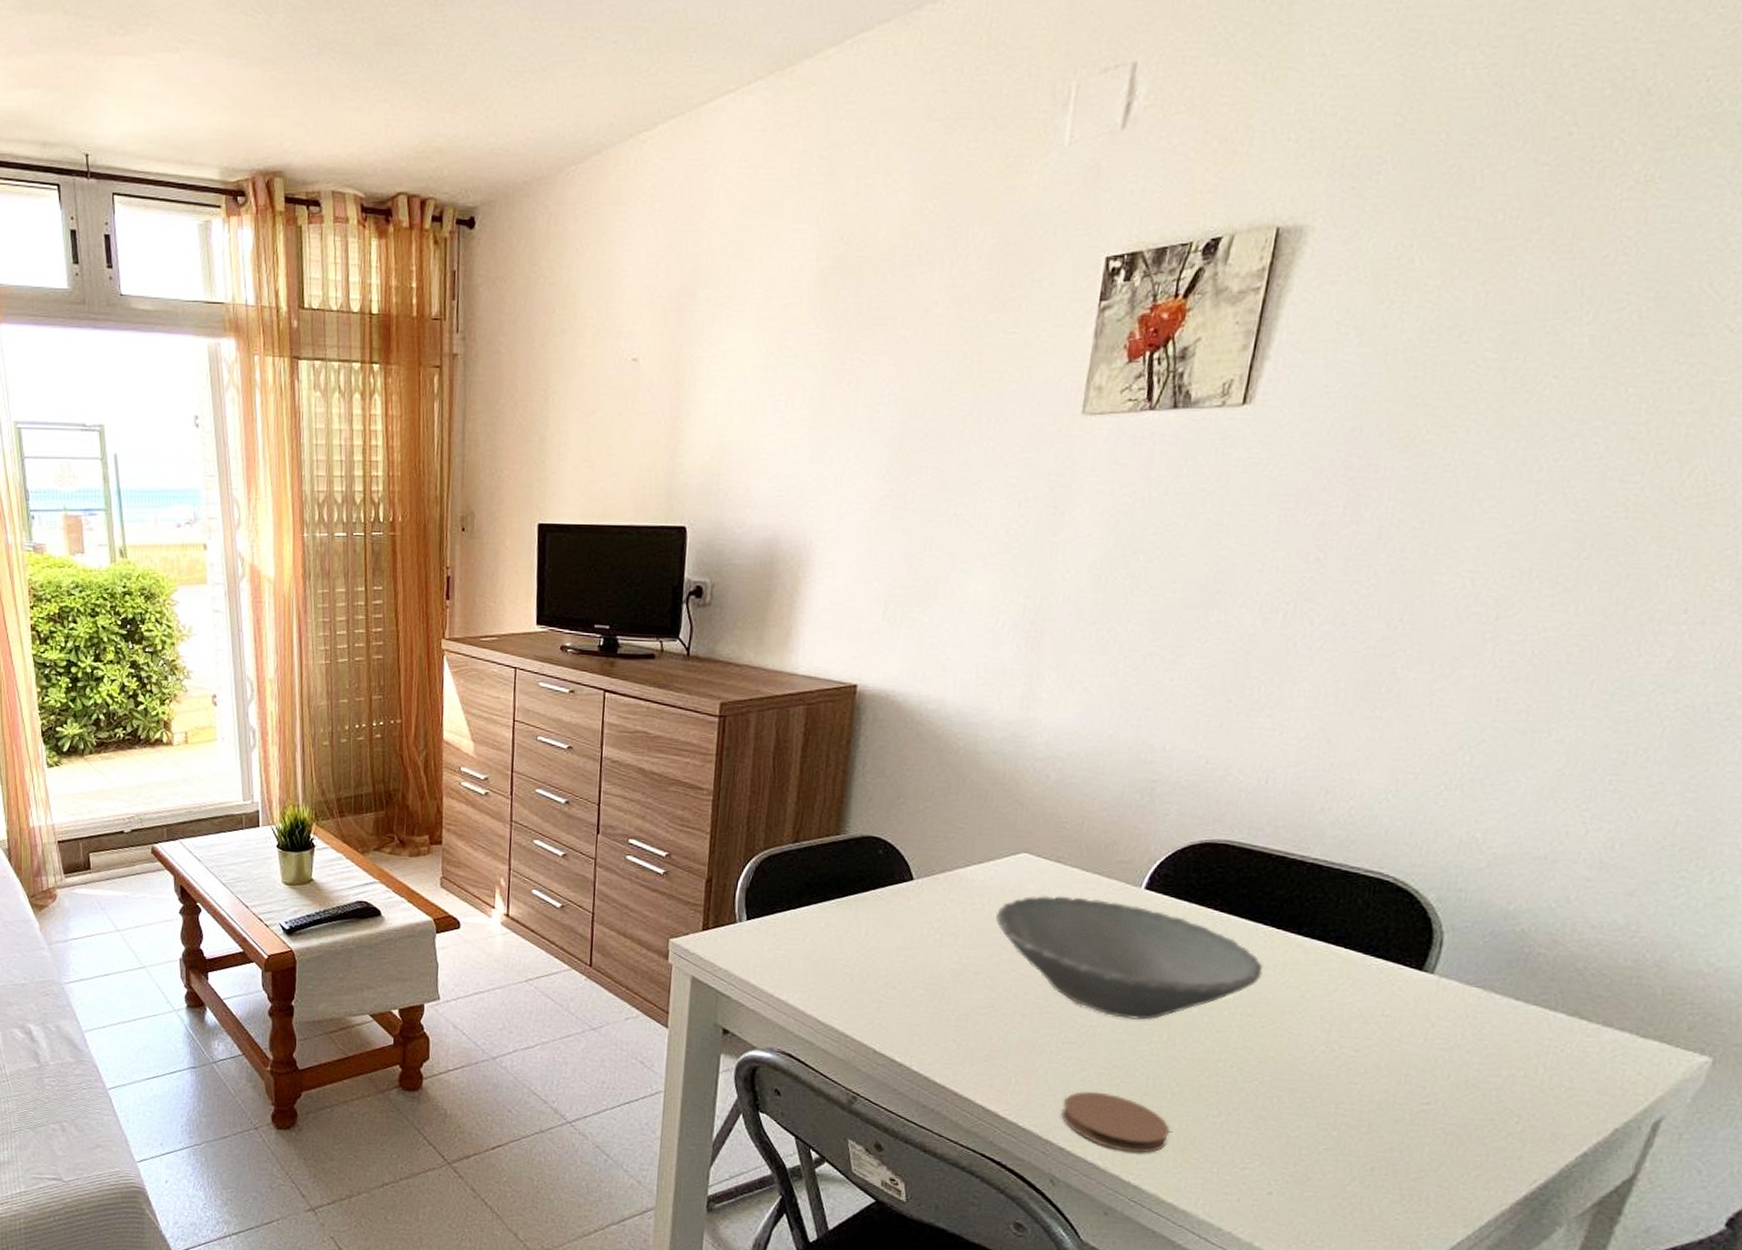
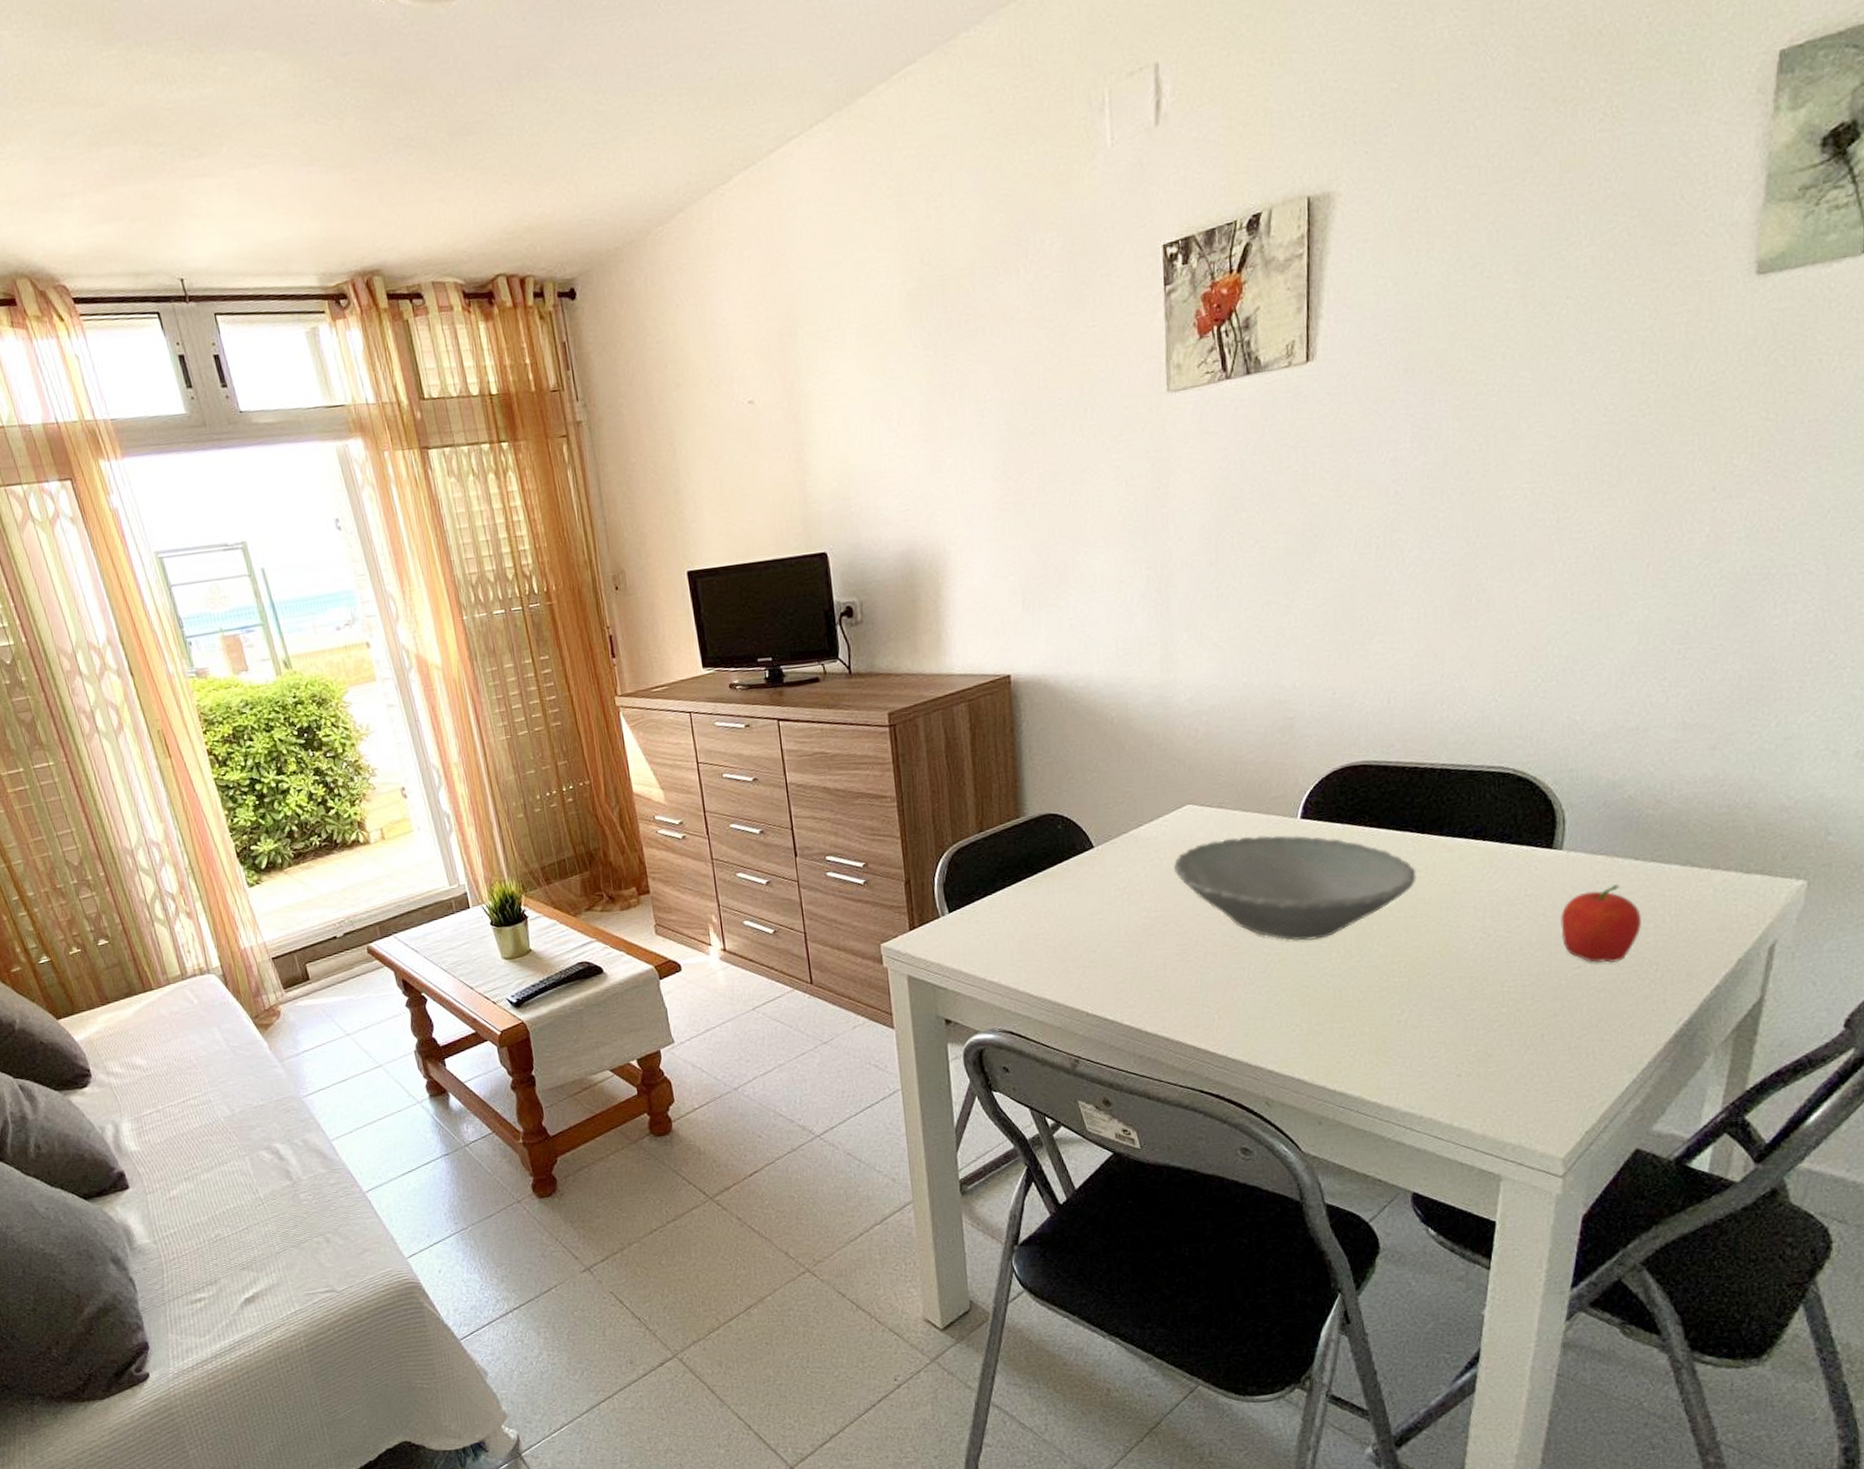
coaster: present [1061,1091,1170,1153] -> none [1264,1012,1363,1063]
fruit: none [1414,1022,1511,1106] -> present [1560,884,1641,963]

